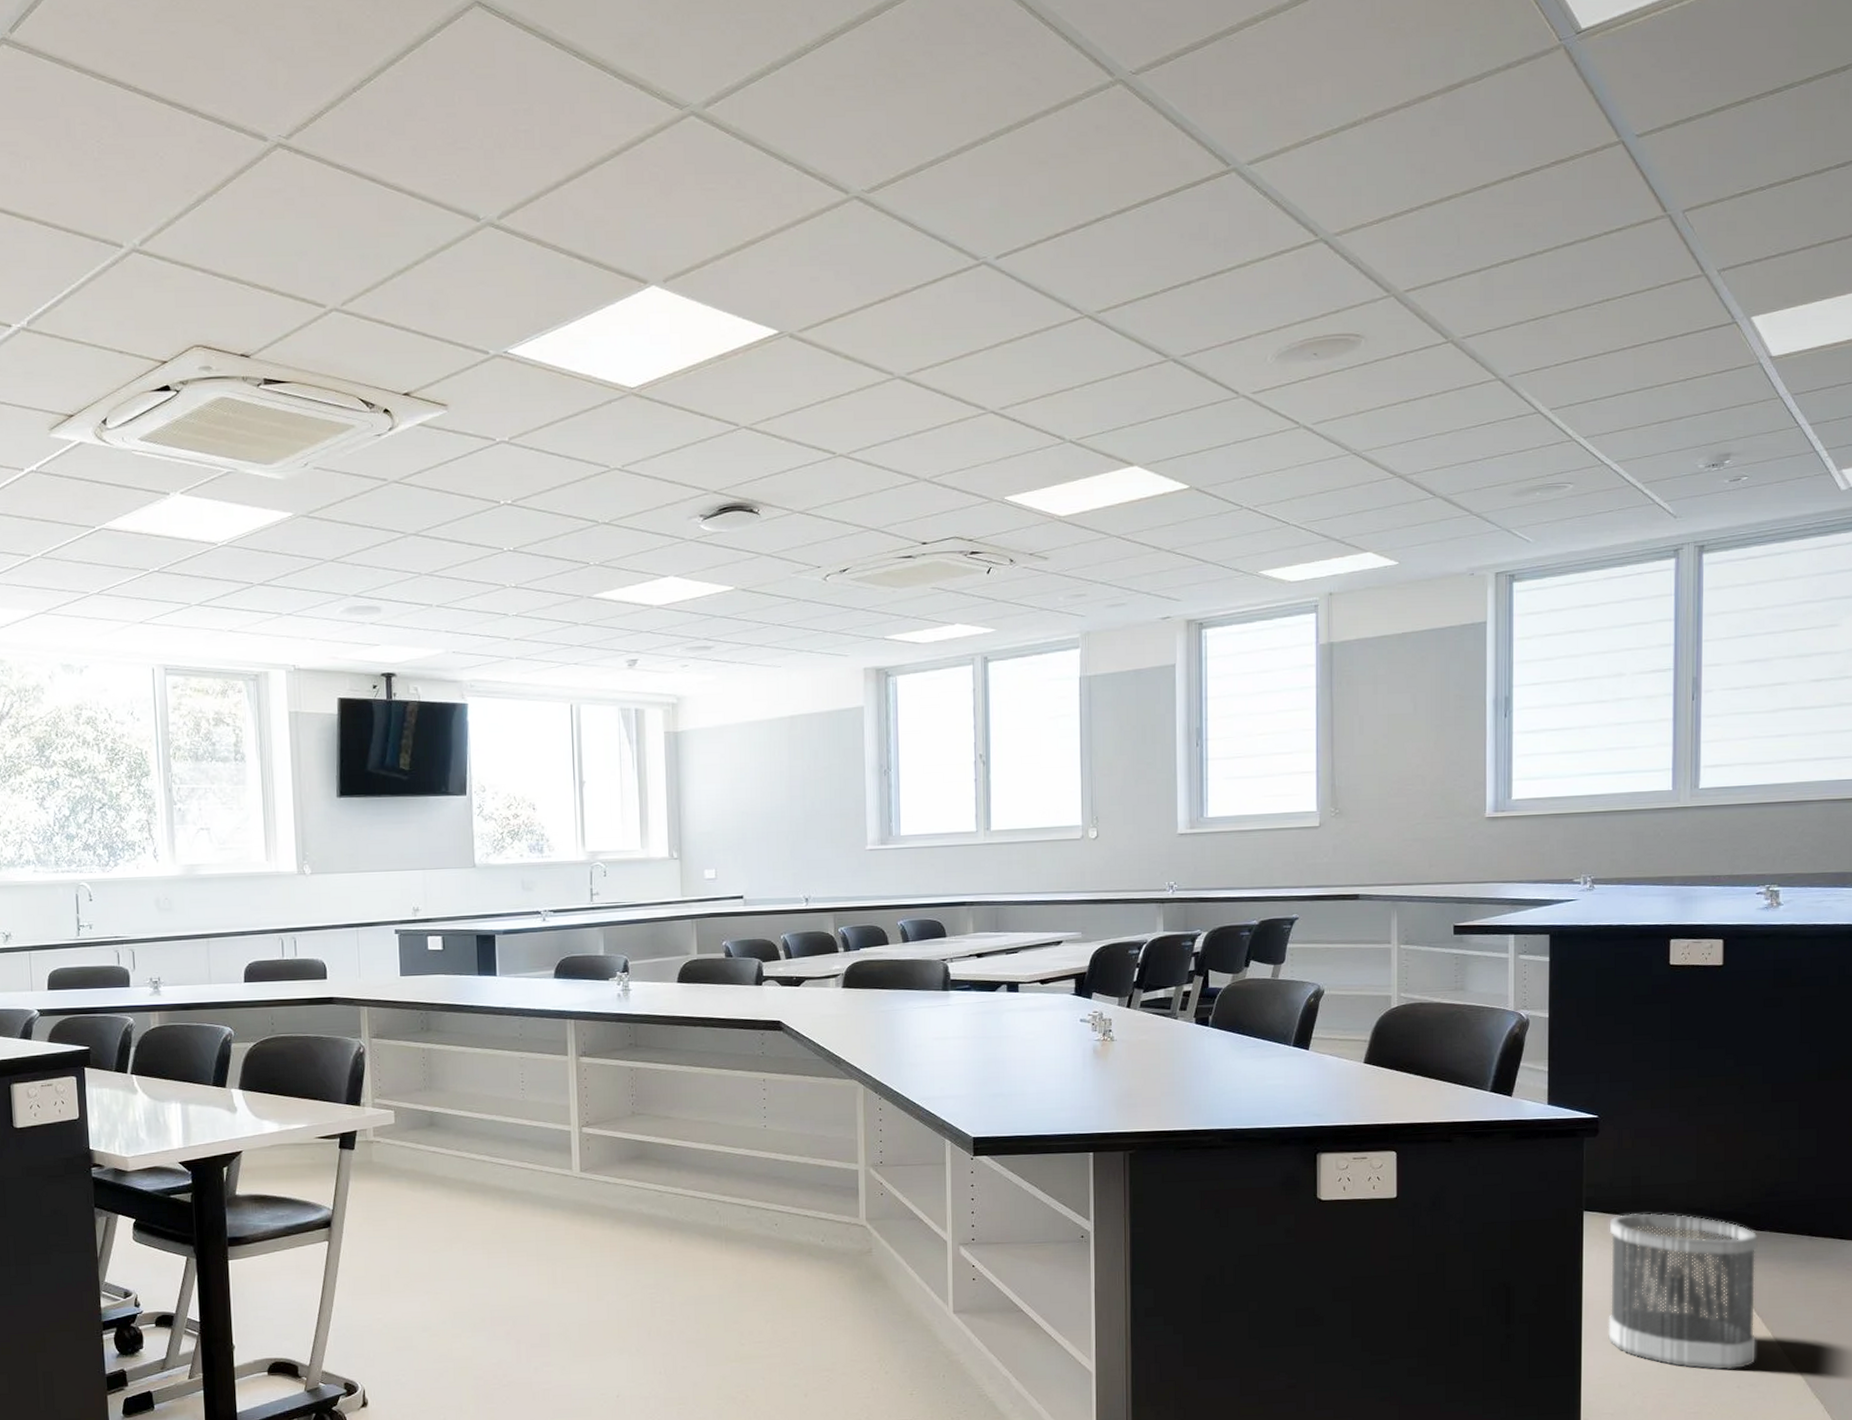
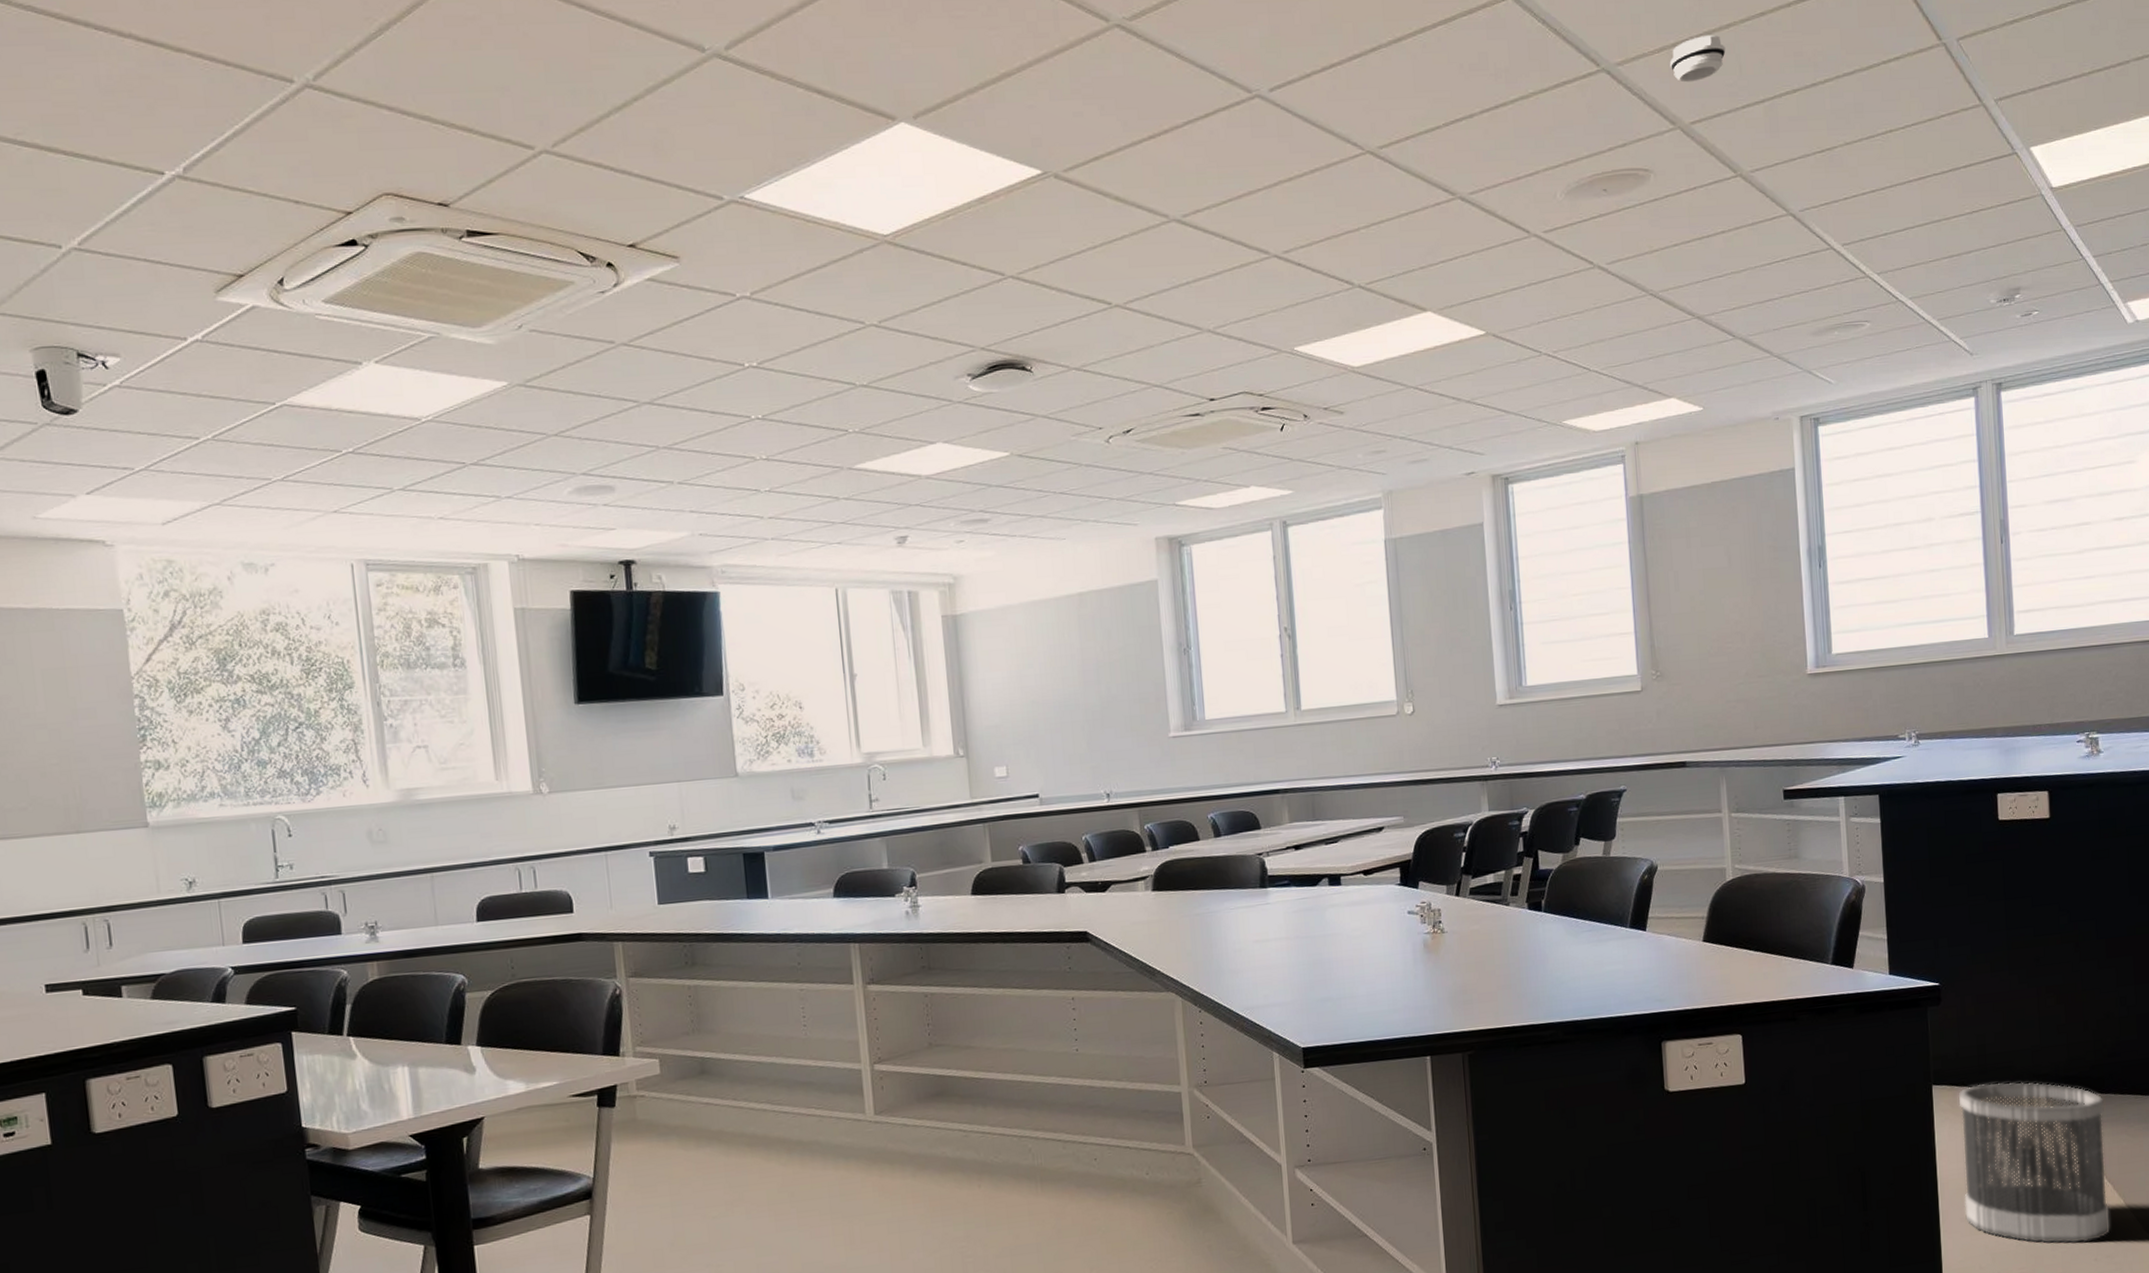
smoke detector: none [1387,207,1445,252] -> present [1669,35,1726,83]

